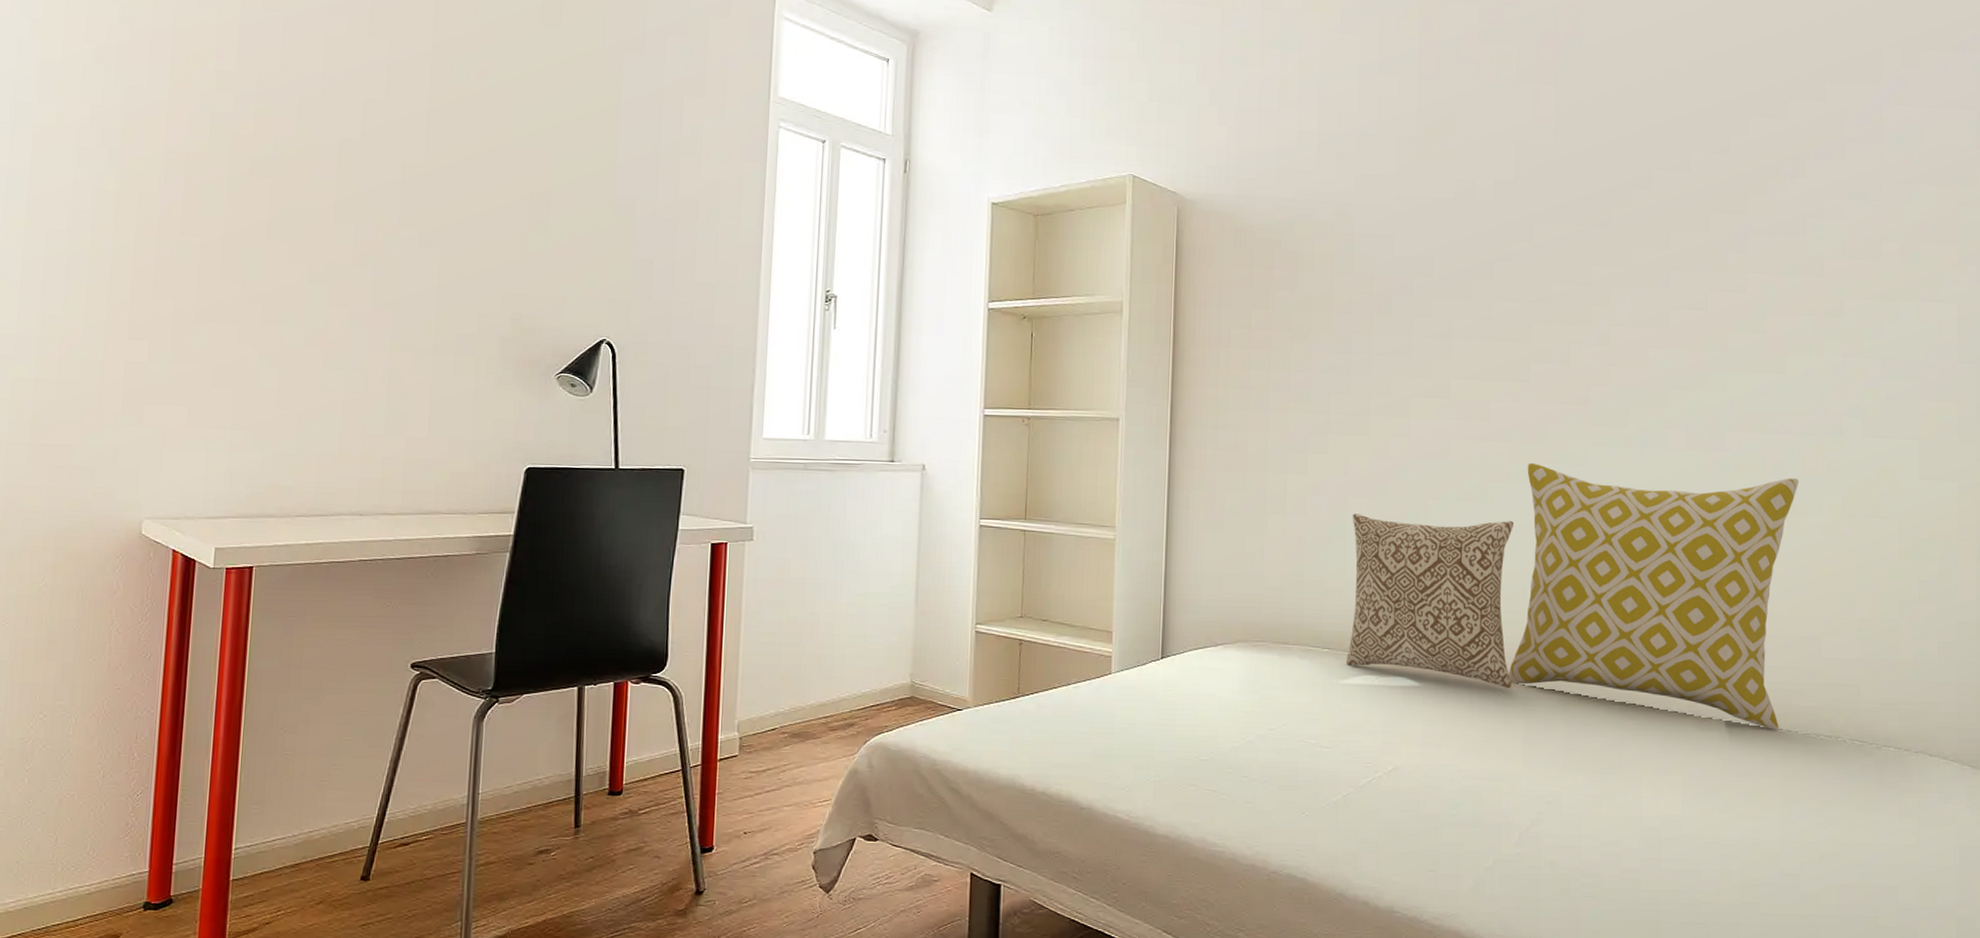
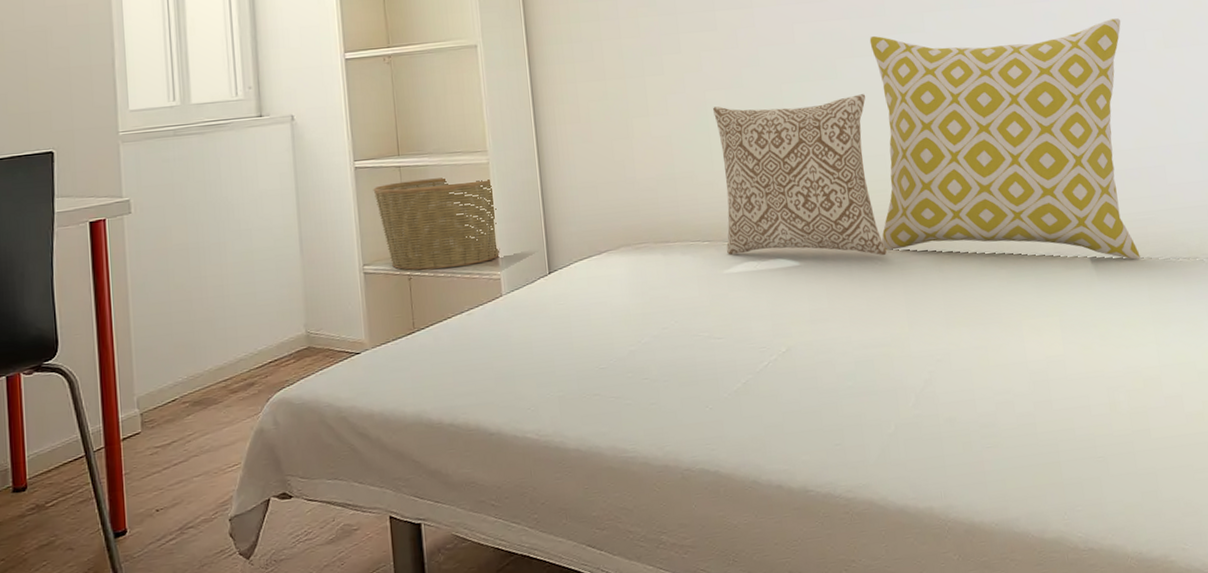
basket: none [995,546,1117,639] -> present [373,178,501,270]

